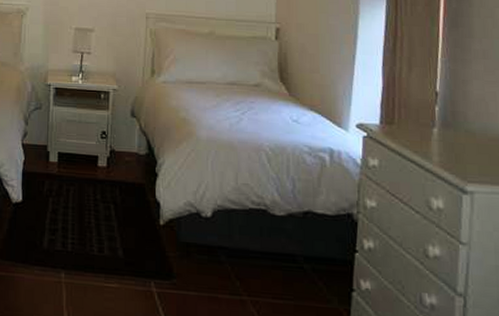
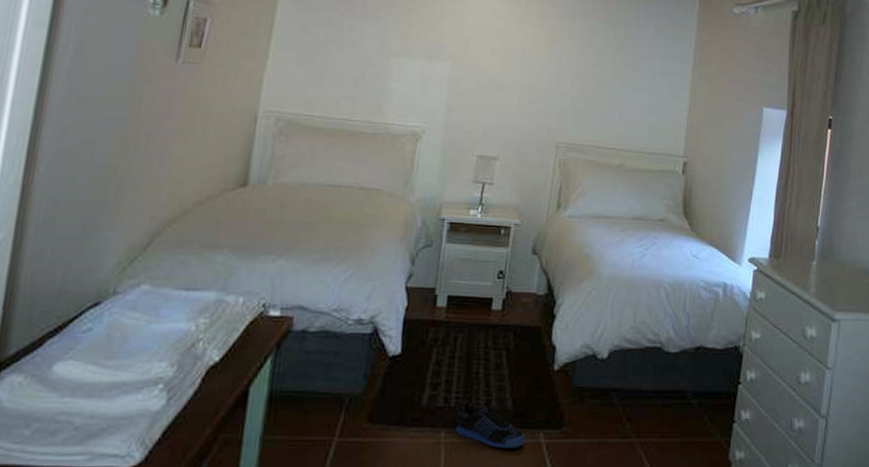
sneaker: none [74,246,137,294] -> present [456,400,525,449]

